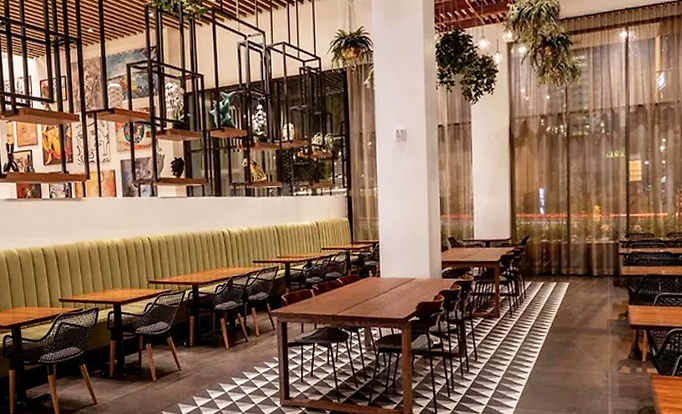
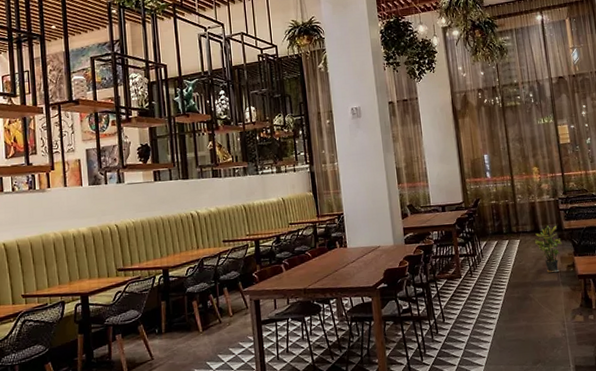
potted plant: none [585,270,616,321] -> present [534,226,562,273]

